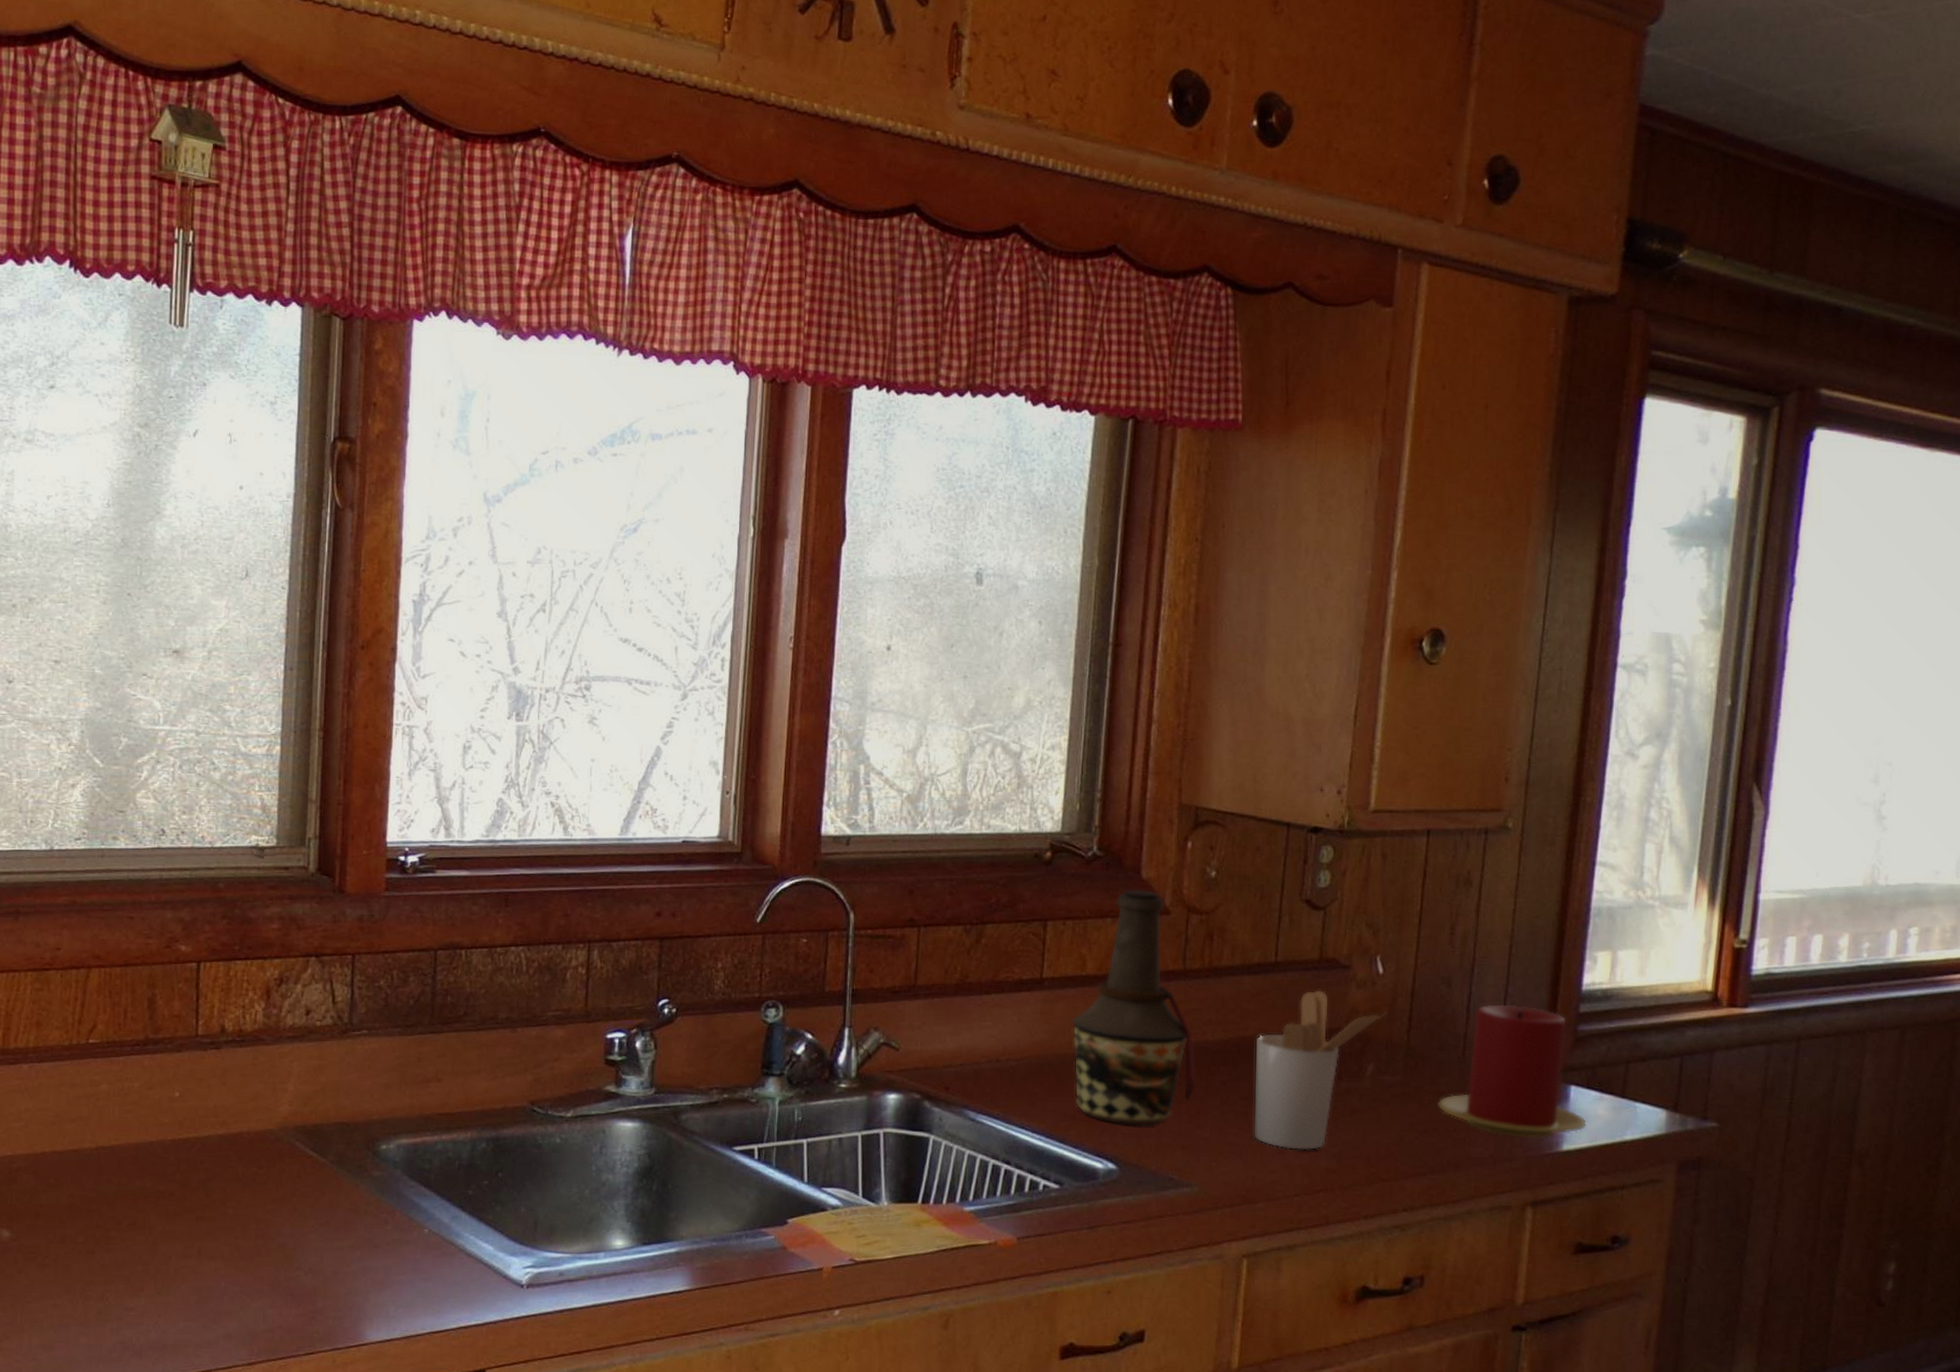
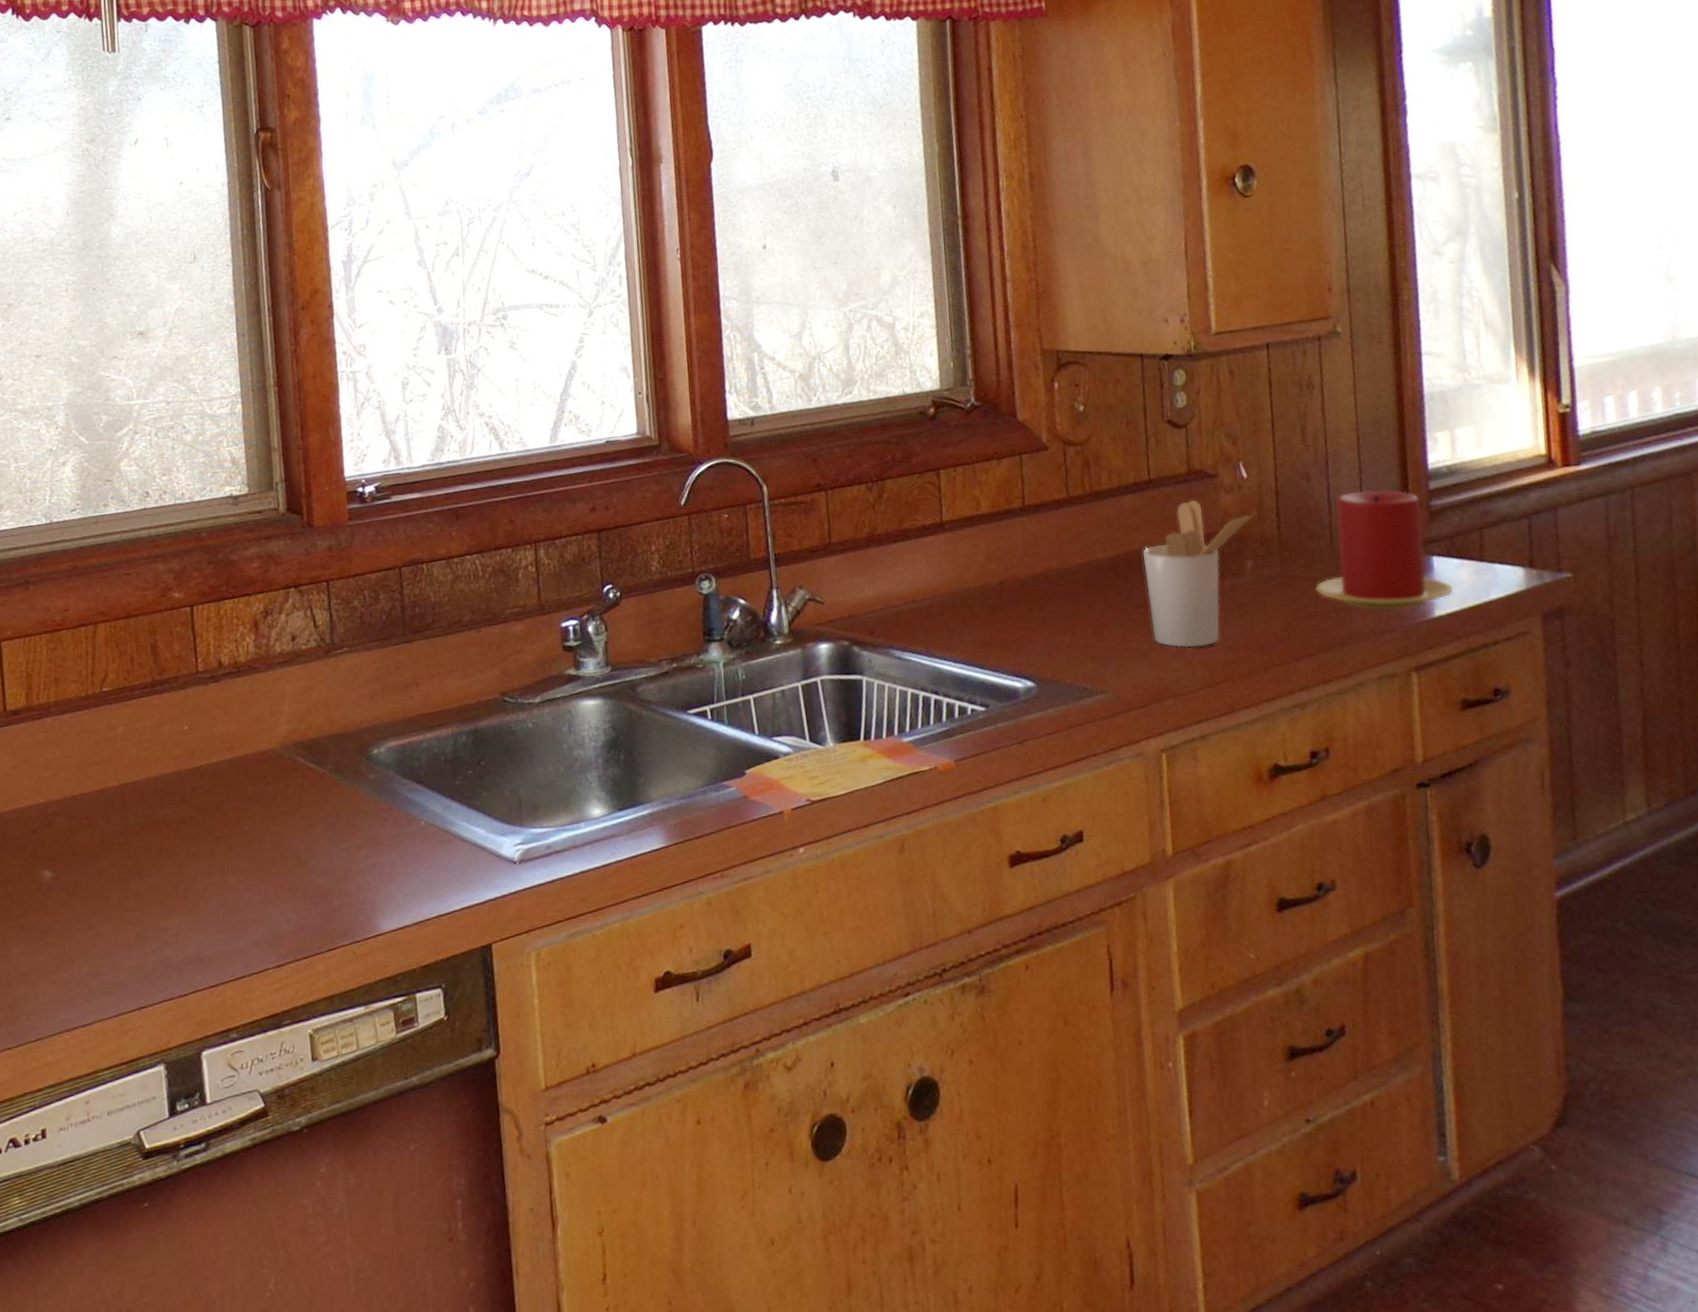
bottle: present [1072,889,1197,1126] -> none [975,430,1095,645]

